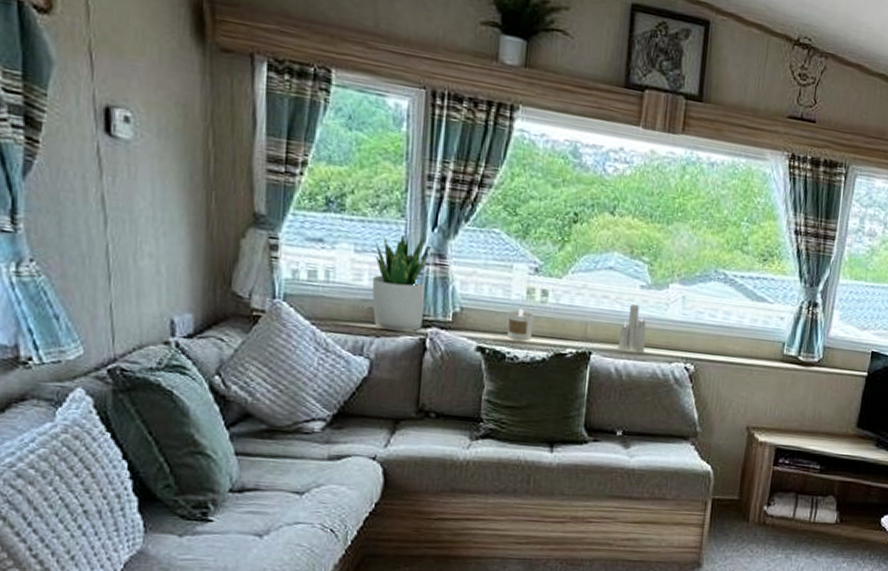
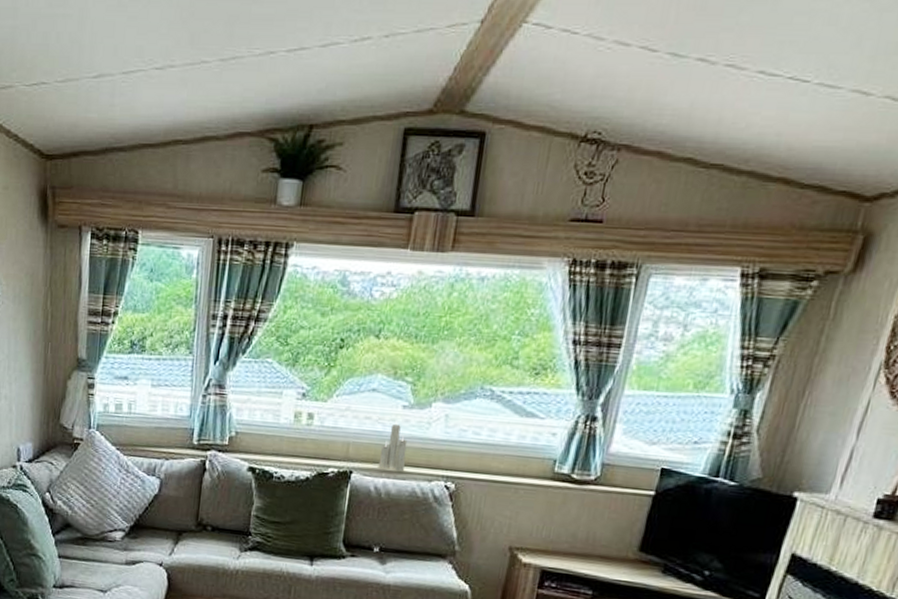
planter: present [372,233,427,332] -> none [163,367,209,455]
candle: present [506,307,534,342] -> none [274,430,300,463]

